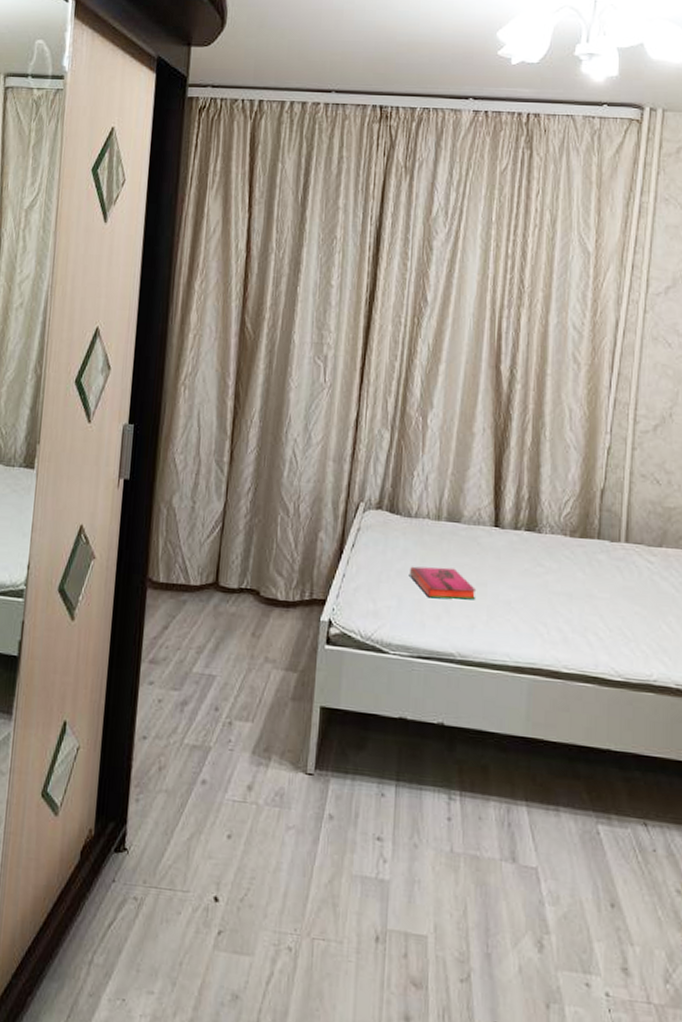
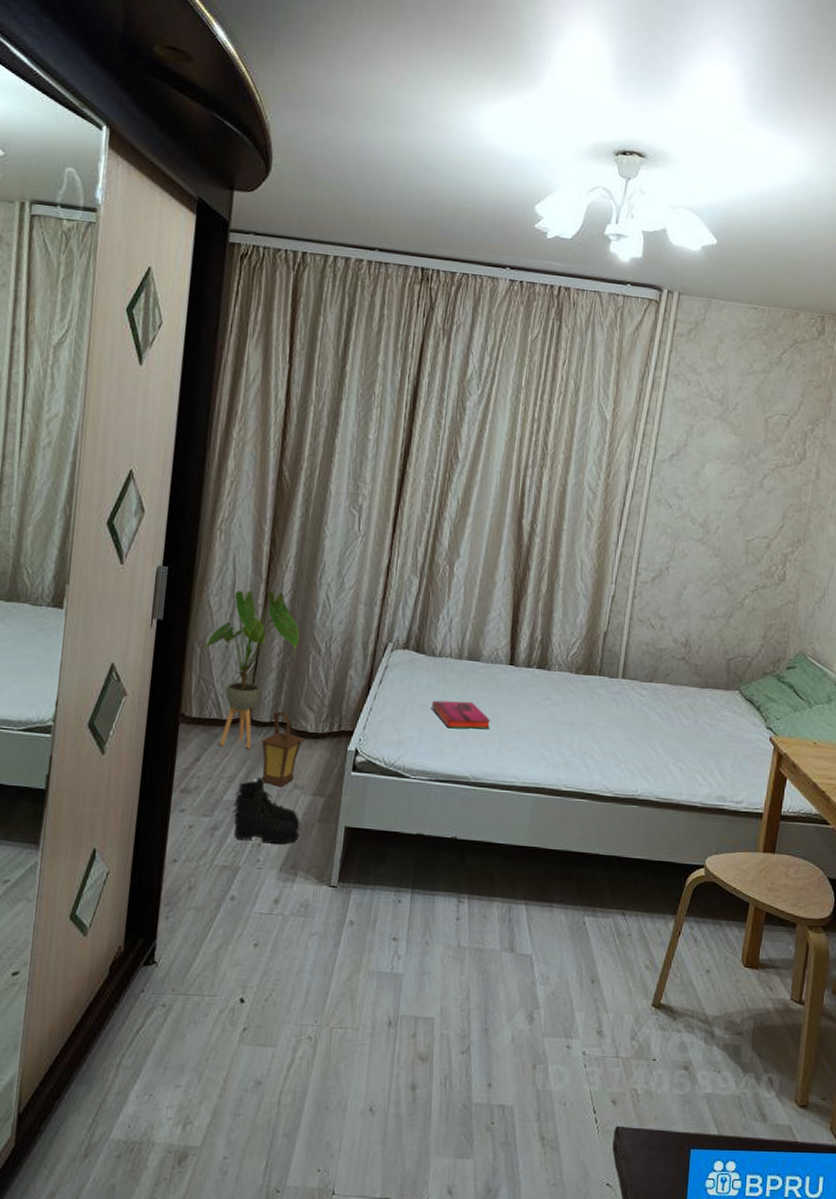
house plant: none [170,447,267,617] -> present [204,590,300,749]
boots: none [201,649,273,724] -> present [231,777,301,844]
lantern: none [229,576,273,660] -> present [261,711,303,787]

